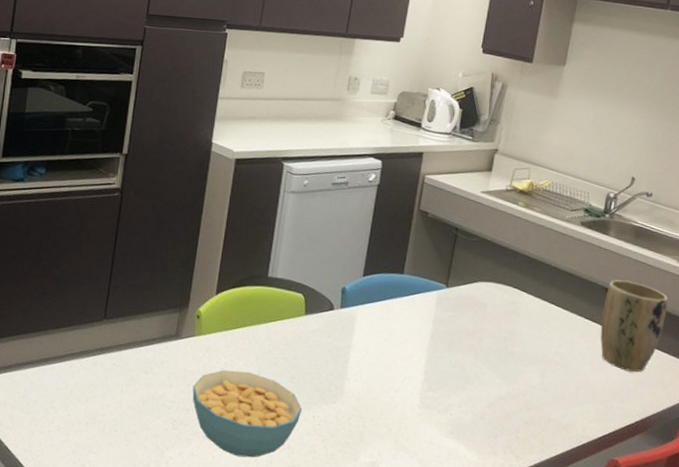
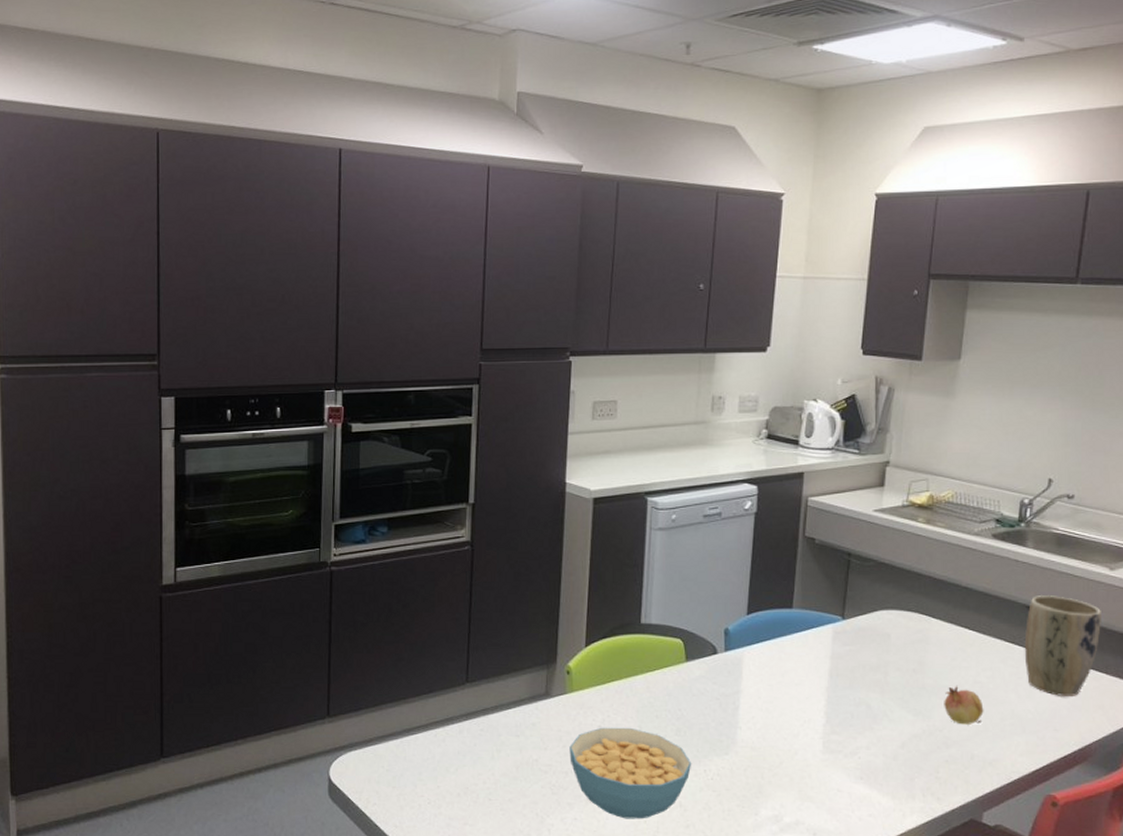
fruit: none [528,354,562,391] -> present [944,685,984,725]

